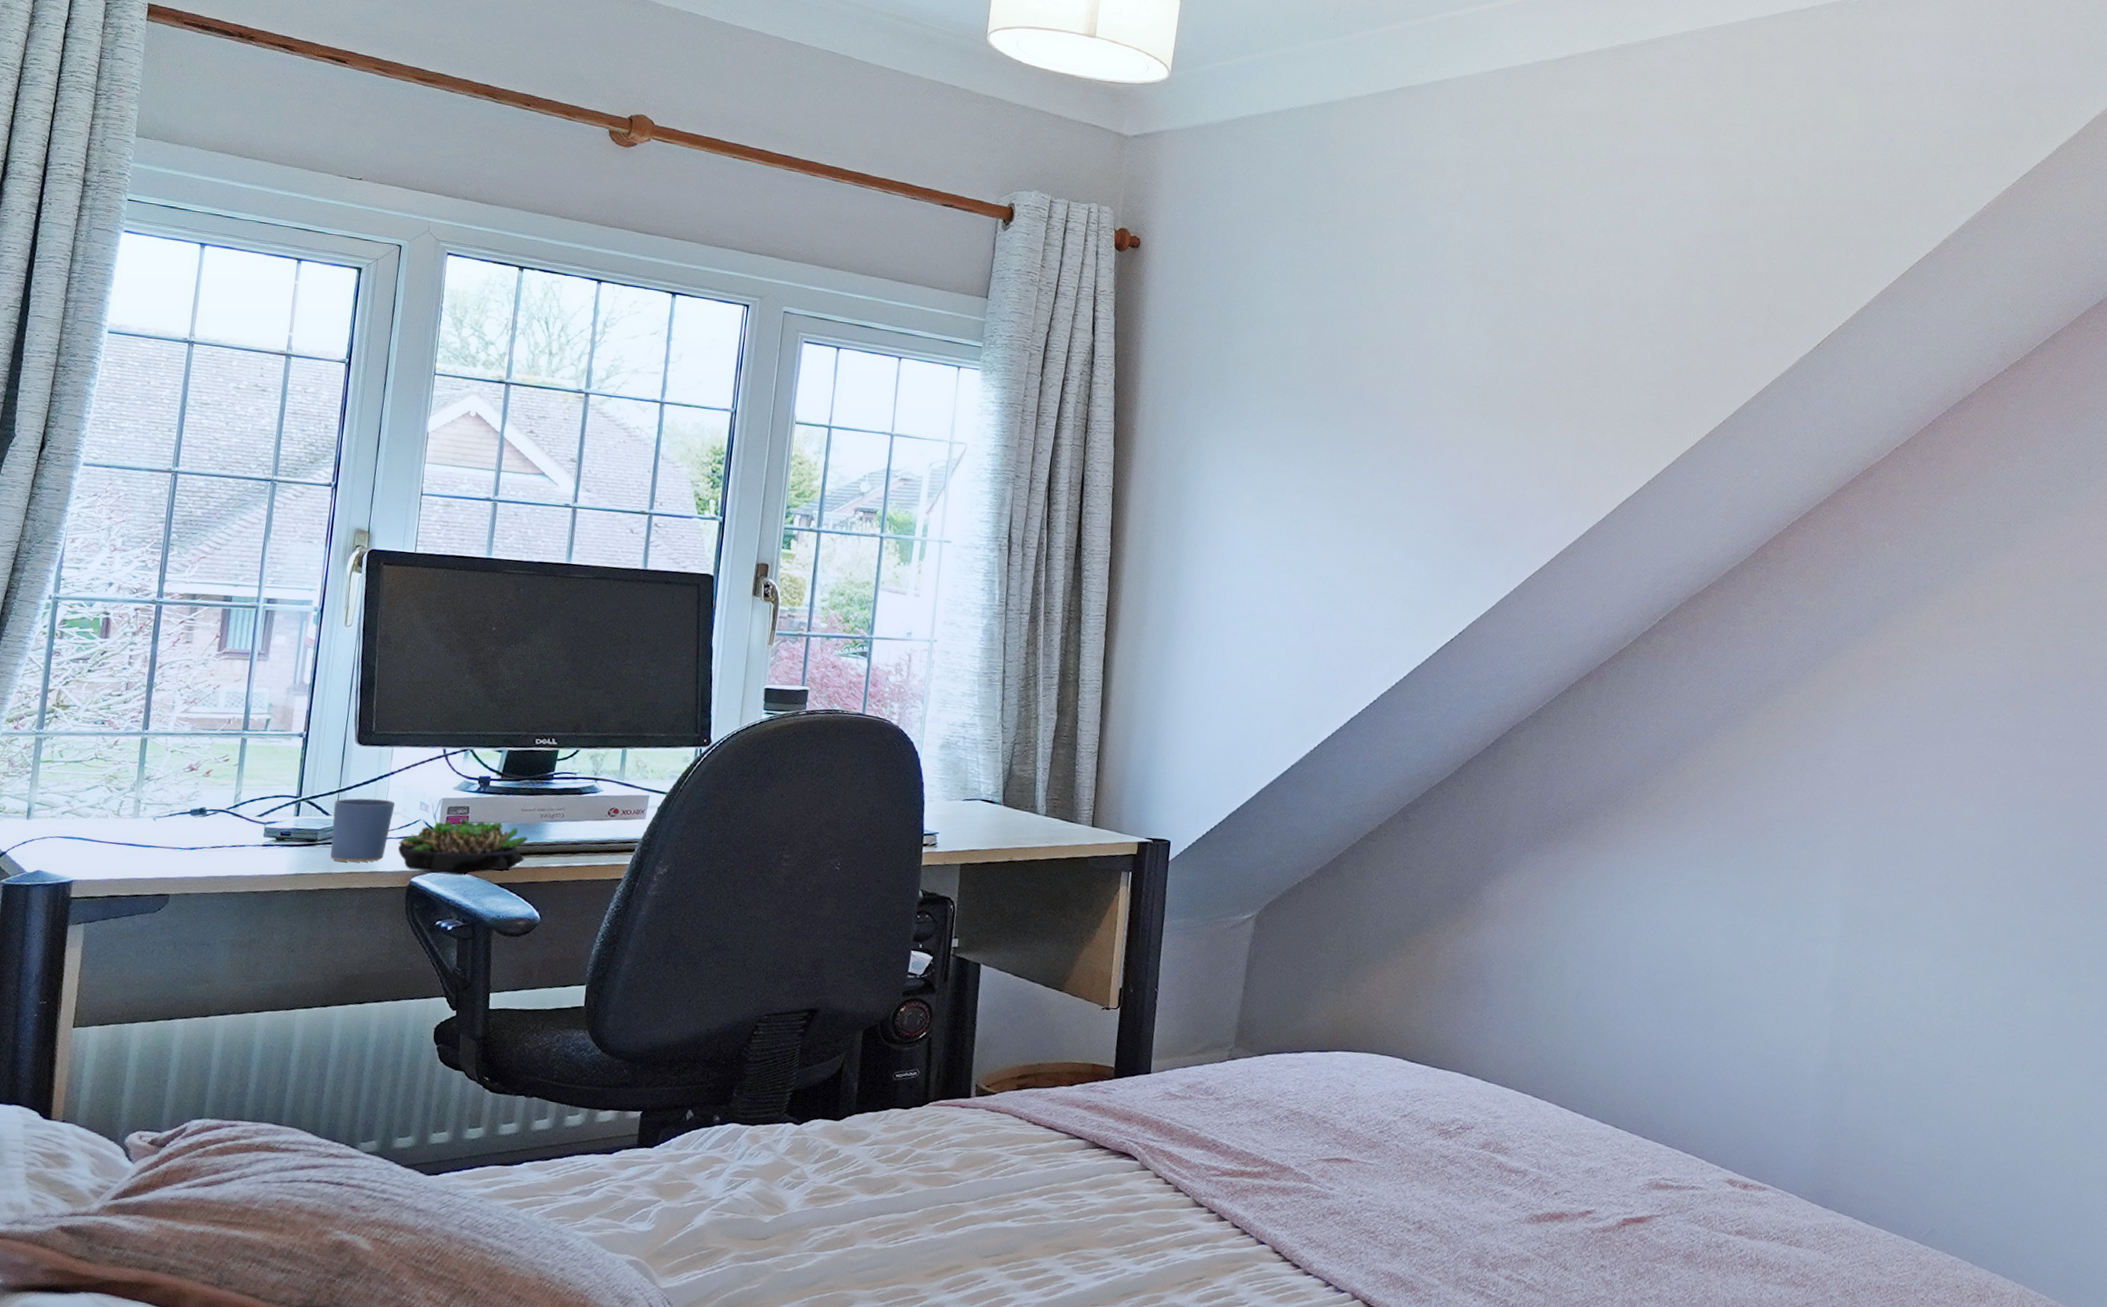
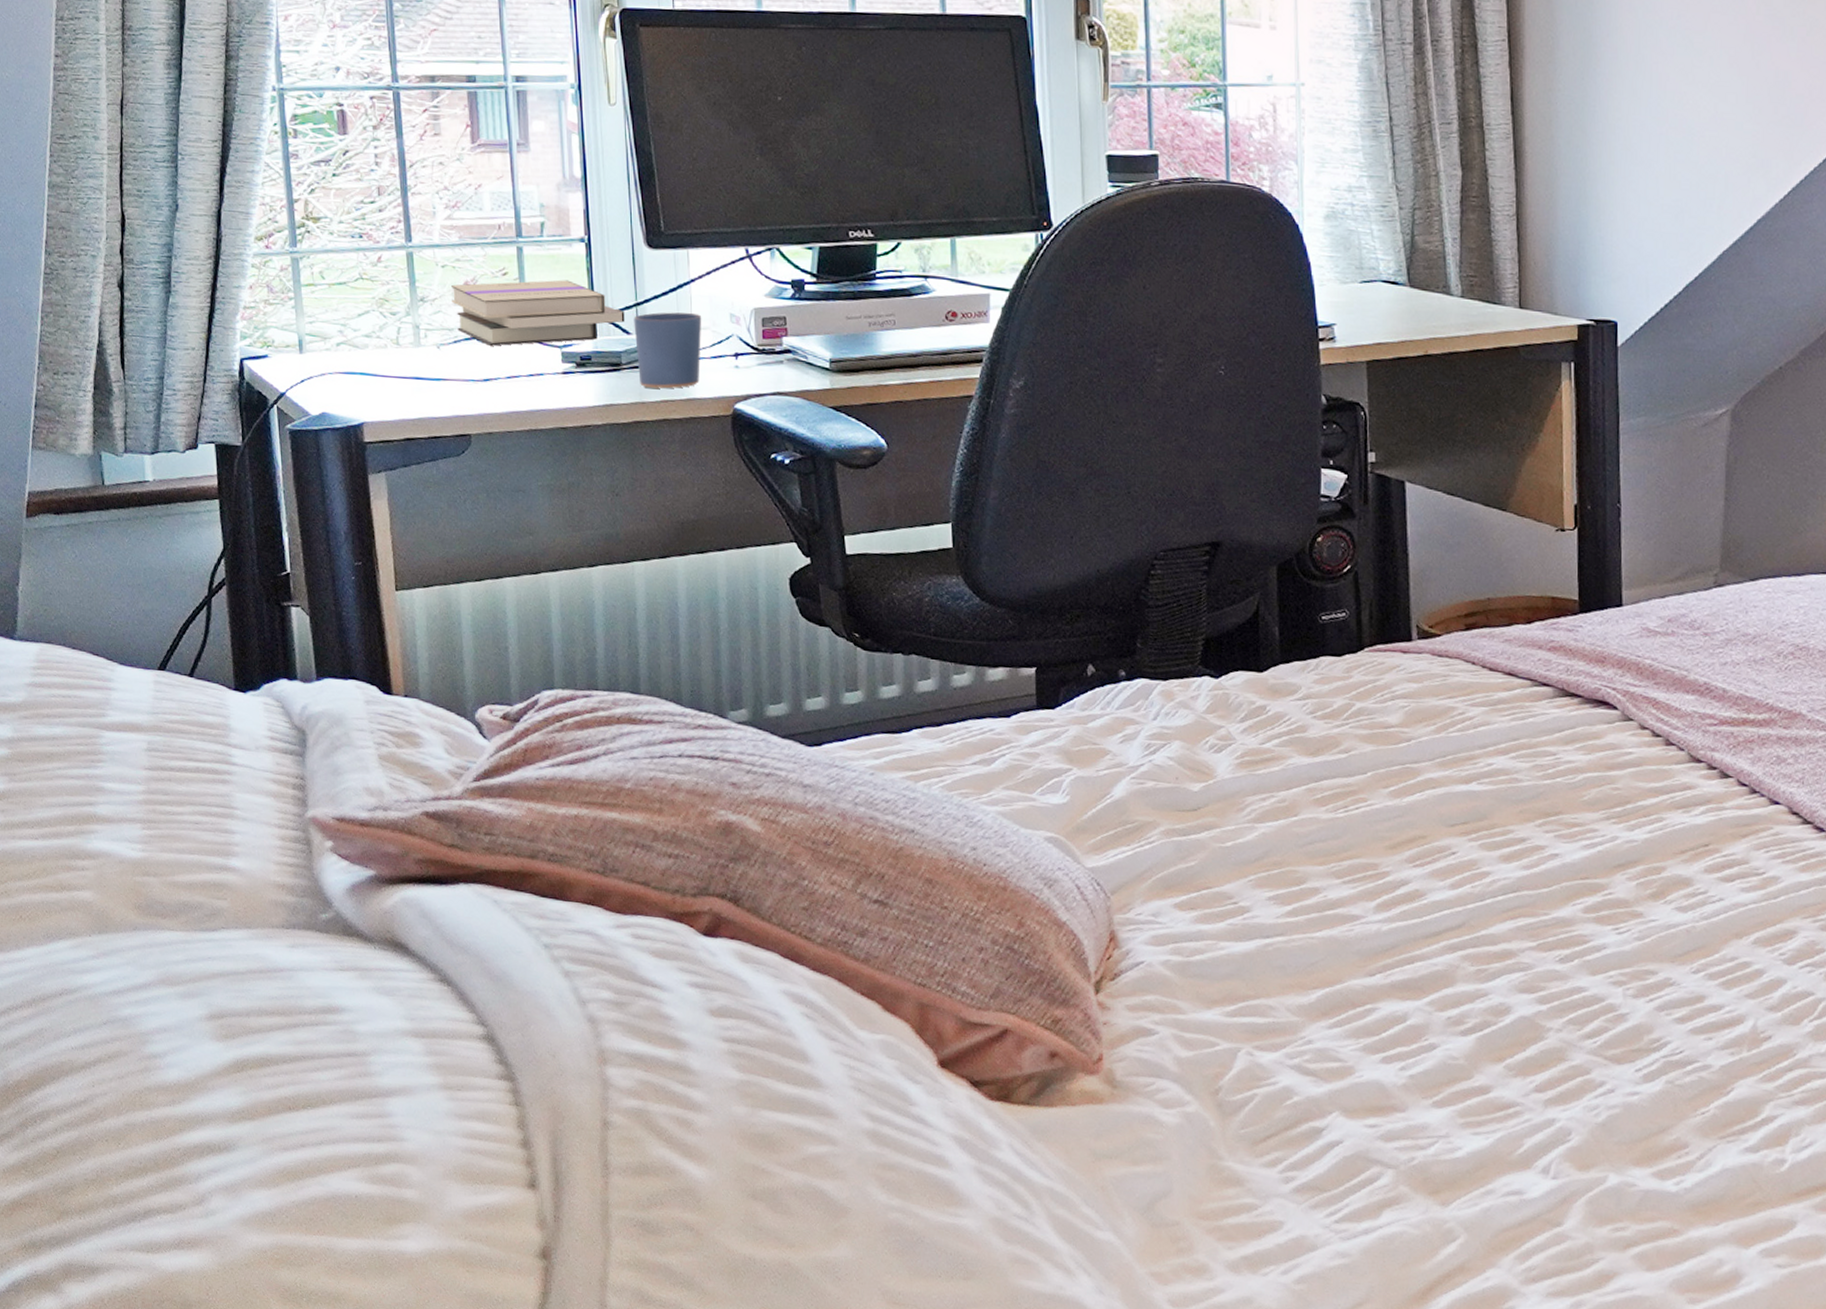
books: none [174,767,328,820] -> present [451,279,625,346]
succulent plant: present [397,817,528,874] -> none [713,330,858,397]

